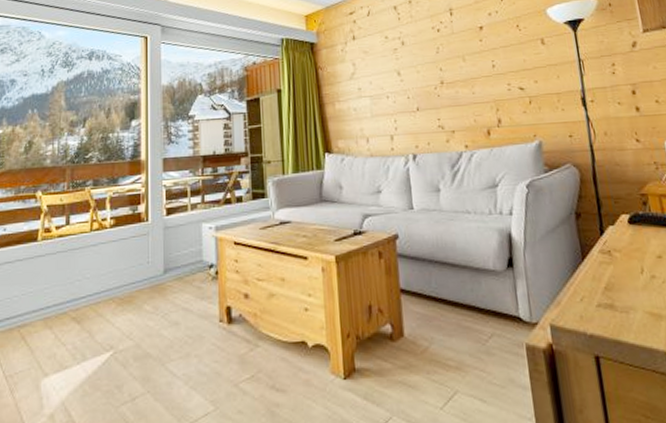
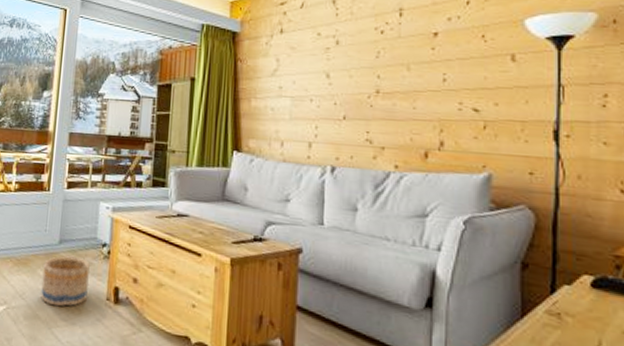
basket: none [150,284,201,340] -> present [41,256,91,307]

